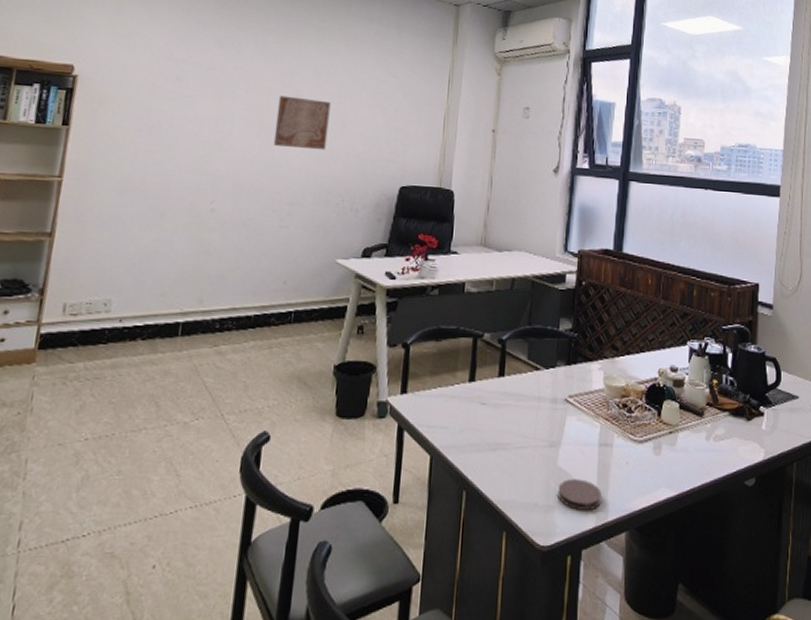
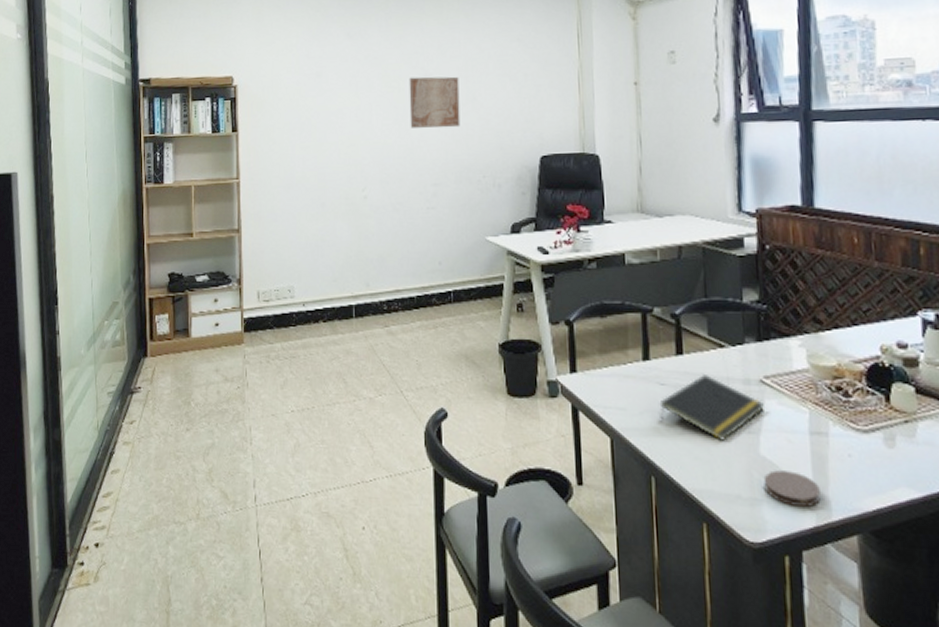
notepad: none [477,393,566,454] -> present [659,373,764,441]

